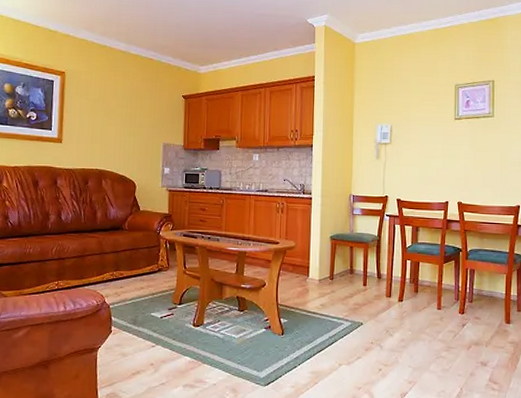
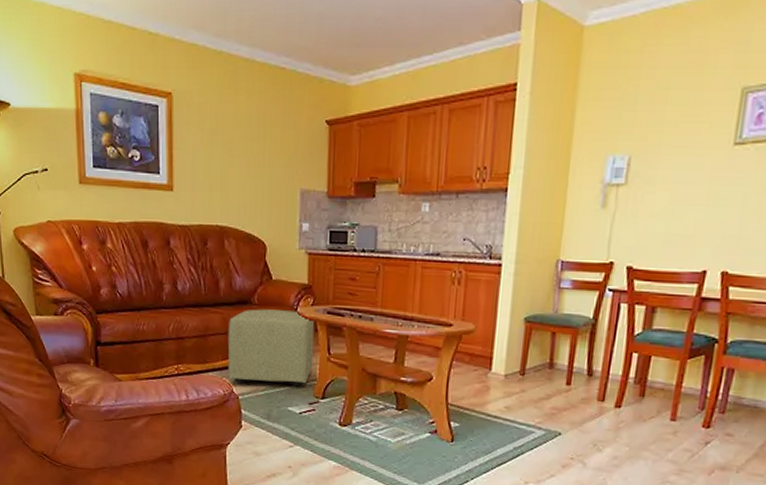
ottoman: none [101,233,174,295] -> present [227,309,315,387]

